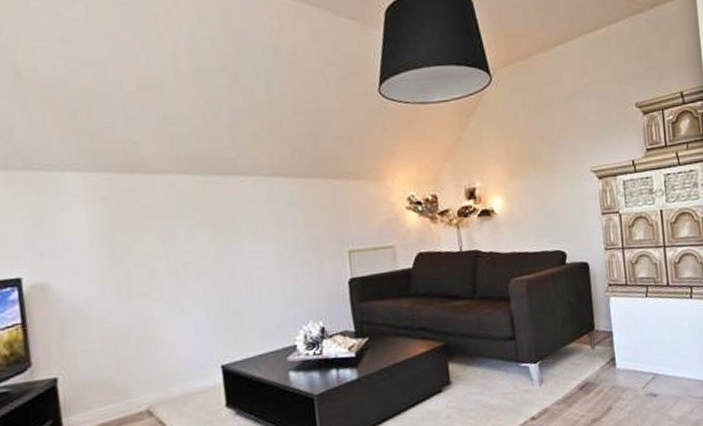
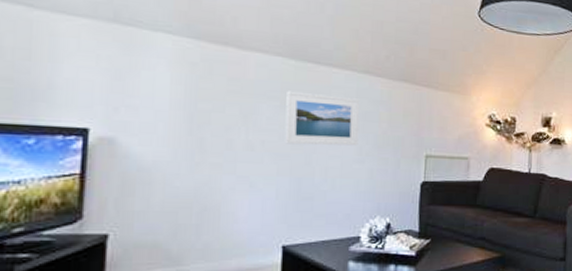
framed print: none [198,204,278,263] -> present [285,90,360,146]

